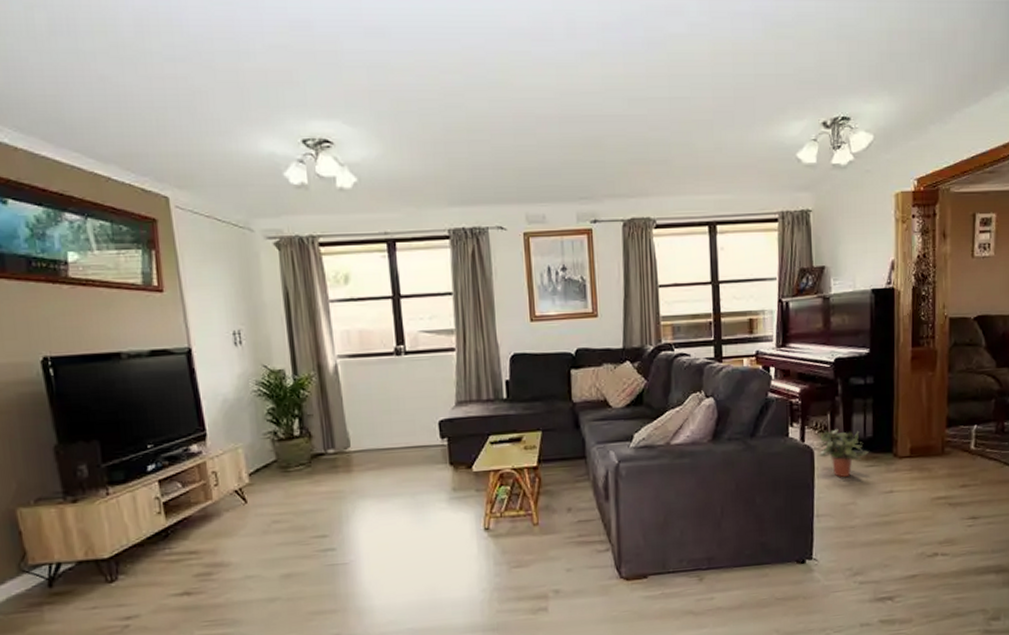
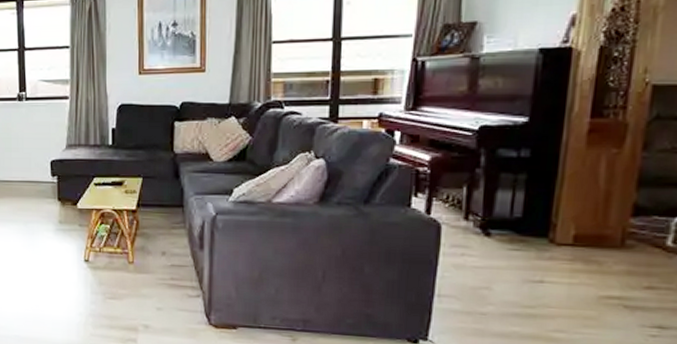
potted plant: present [817,429,869,477] -> none [444,204,515,258]

